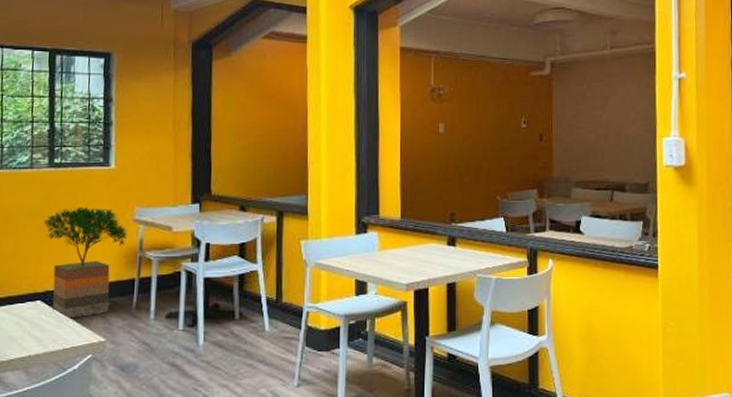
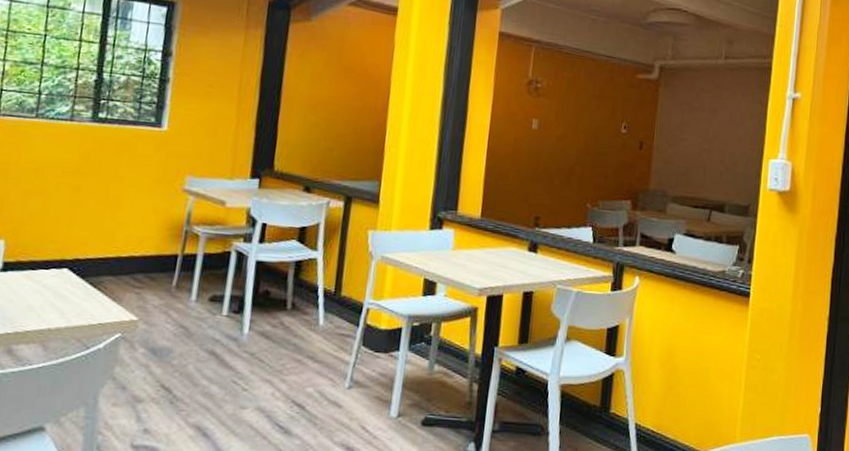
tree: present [43,206,128,320] -> none [79,168,176,293]

